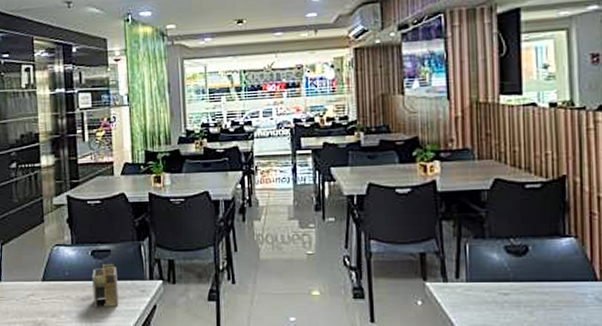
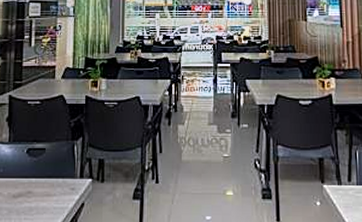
napkin holder: present [92,263,119,308] -> none [24,161,50,205]

